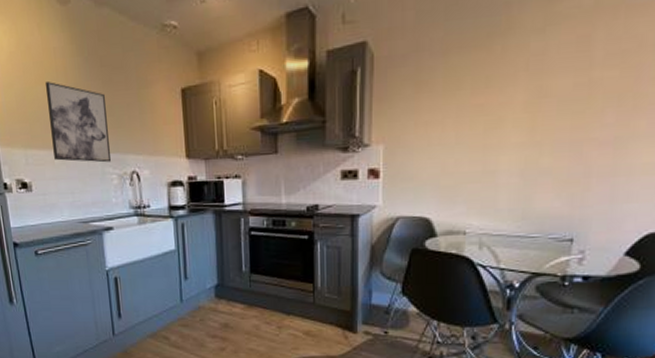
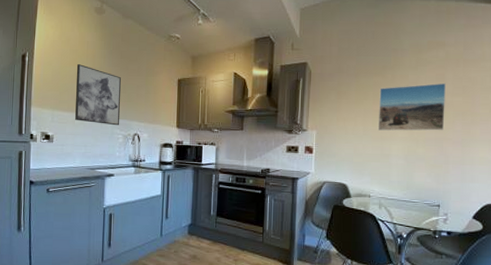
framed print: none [478,48,592,136] -> present [377,83,446,131]

